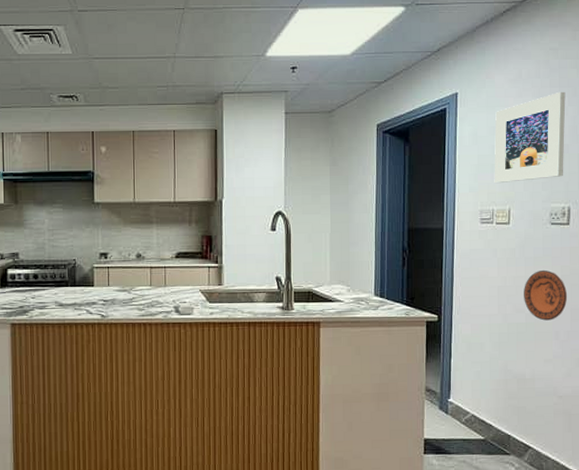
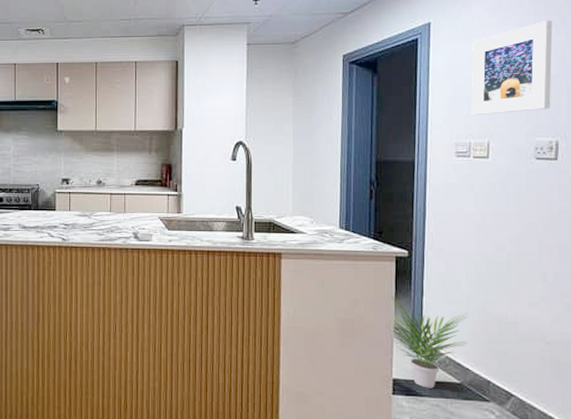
potted plant: none [423,359,492,446] -> present [392,296,469,389]
decorative plate: present [524,269,567,321] -> none [505,207,555,261]

